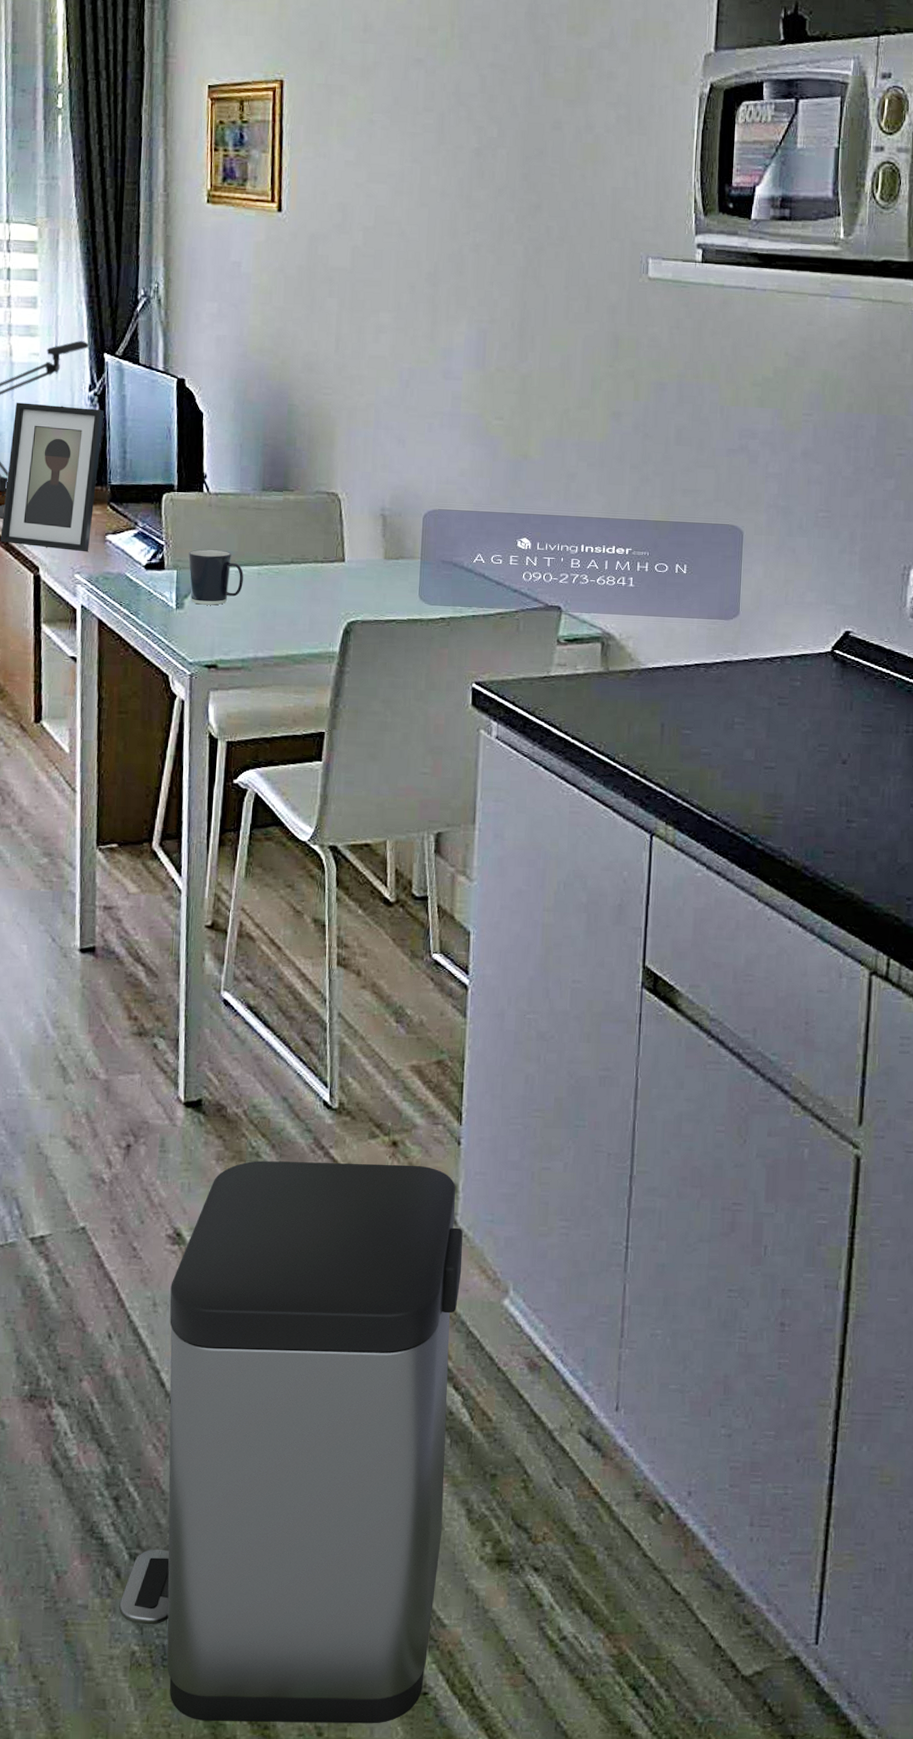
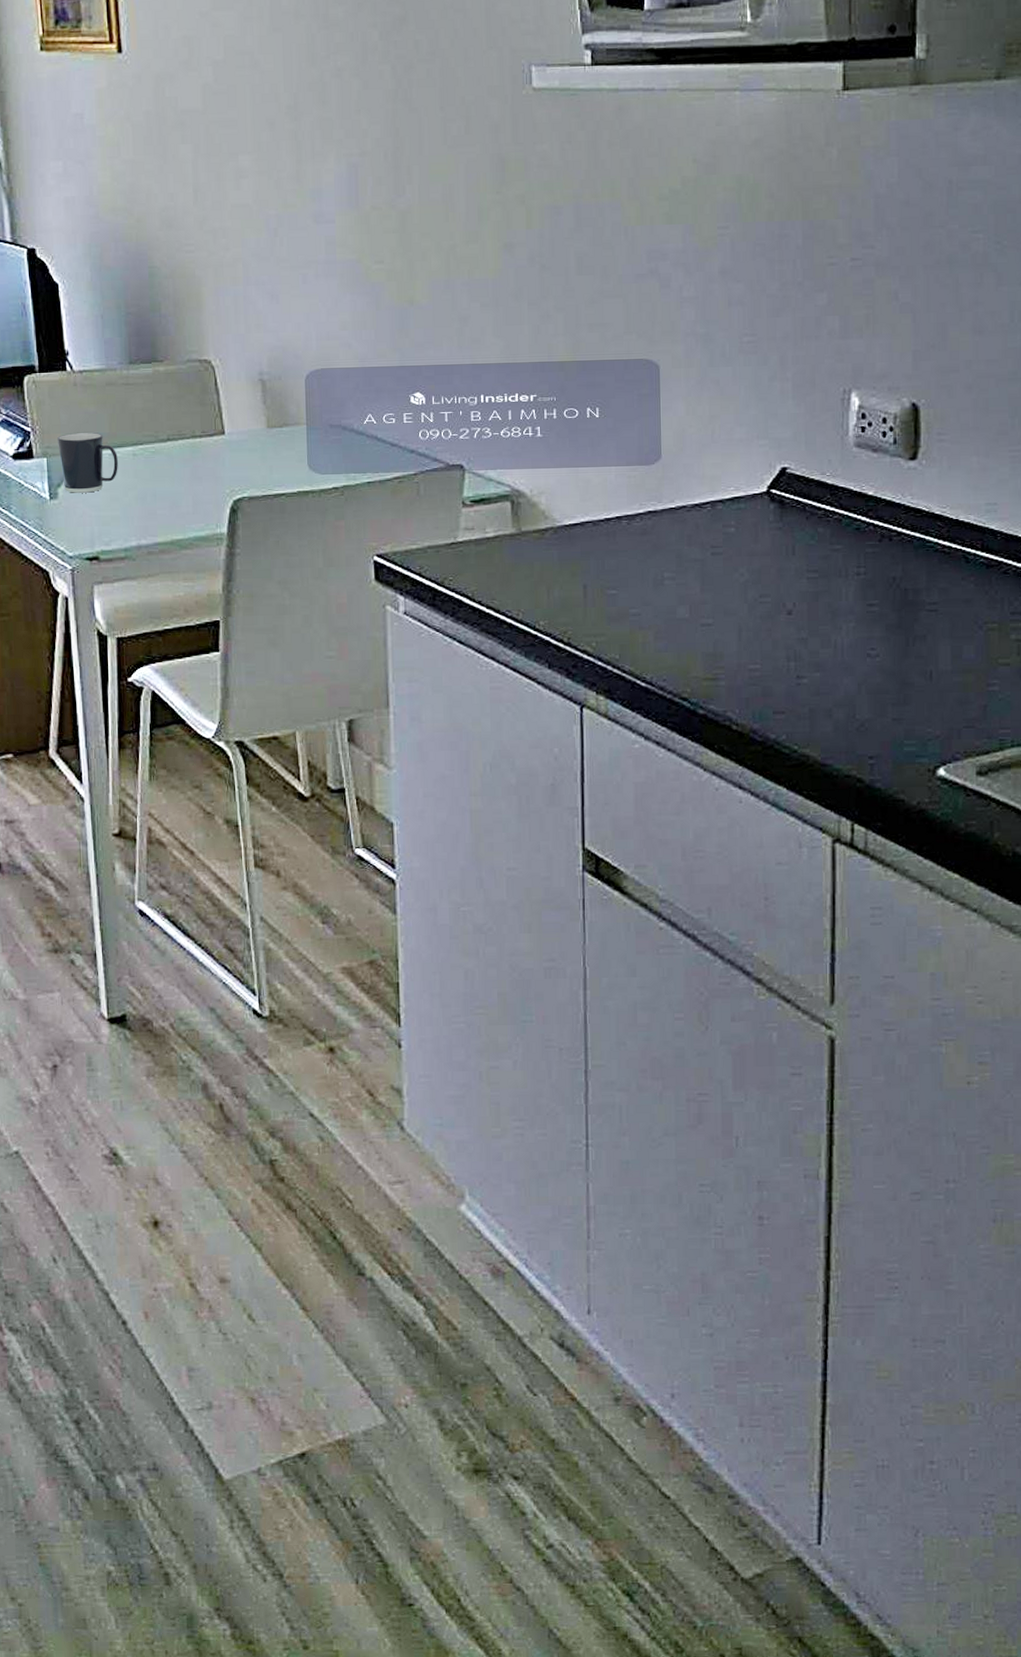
pedal bin: present [119,1161,463,1724] -> none [90,1071,414,1638]

